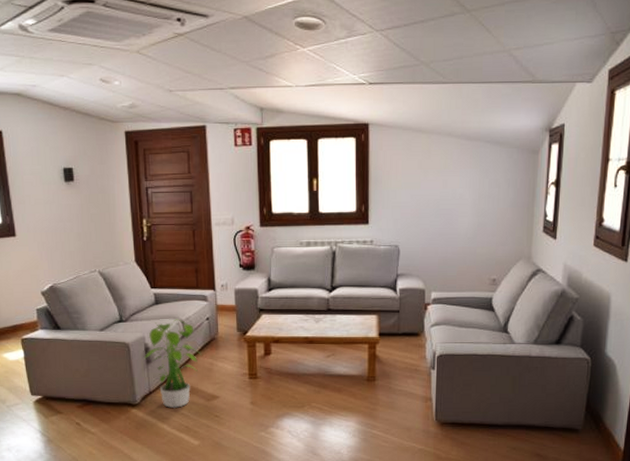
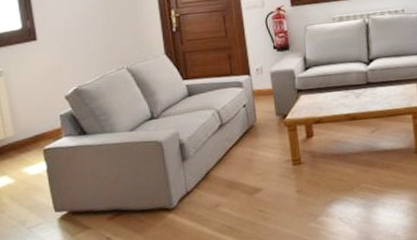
potted plant: present [143,319,202,409] -> none [178,109,241,208]

